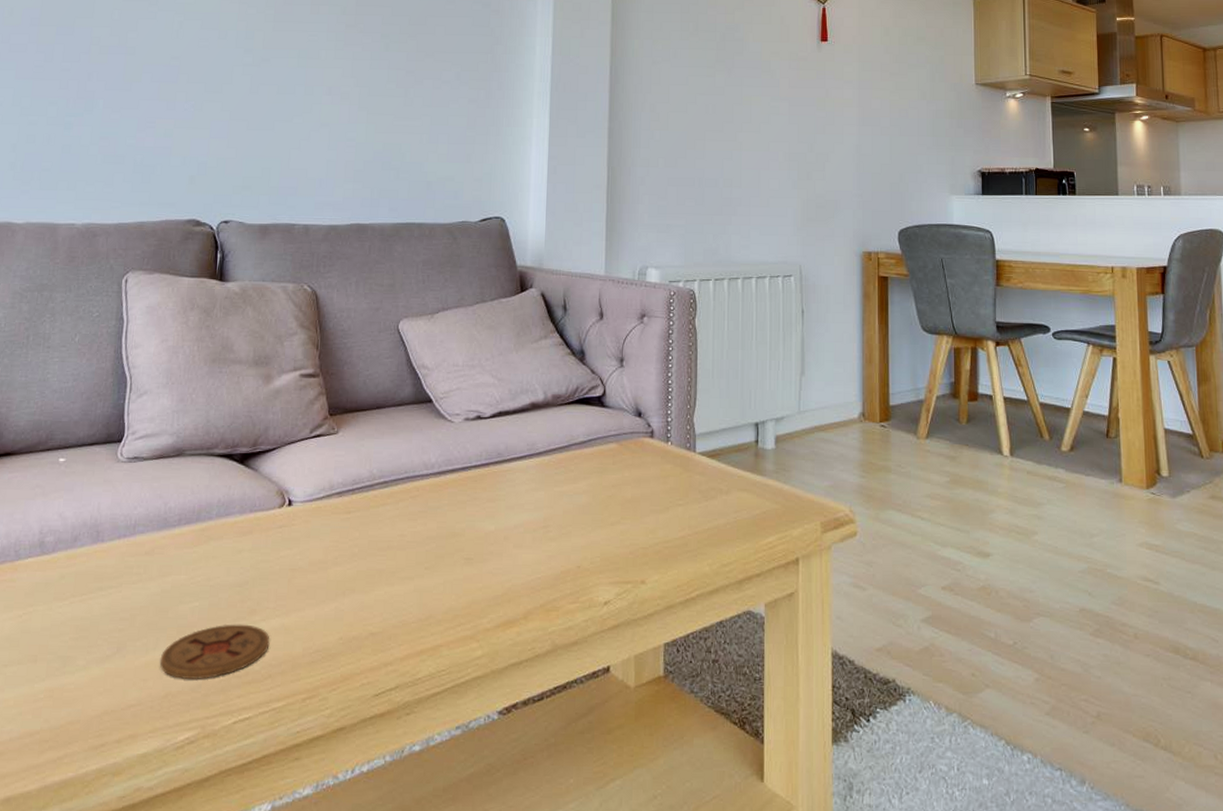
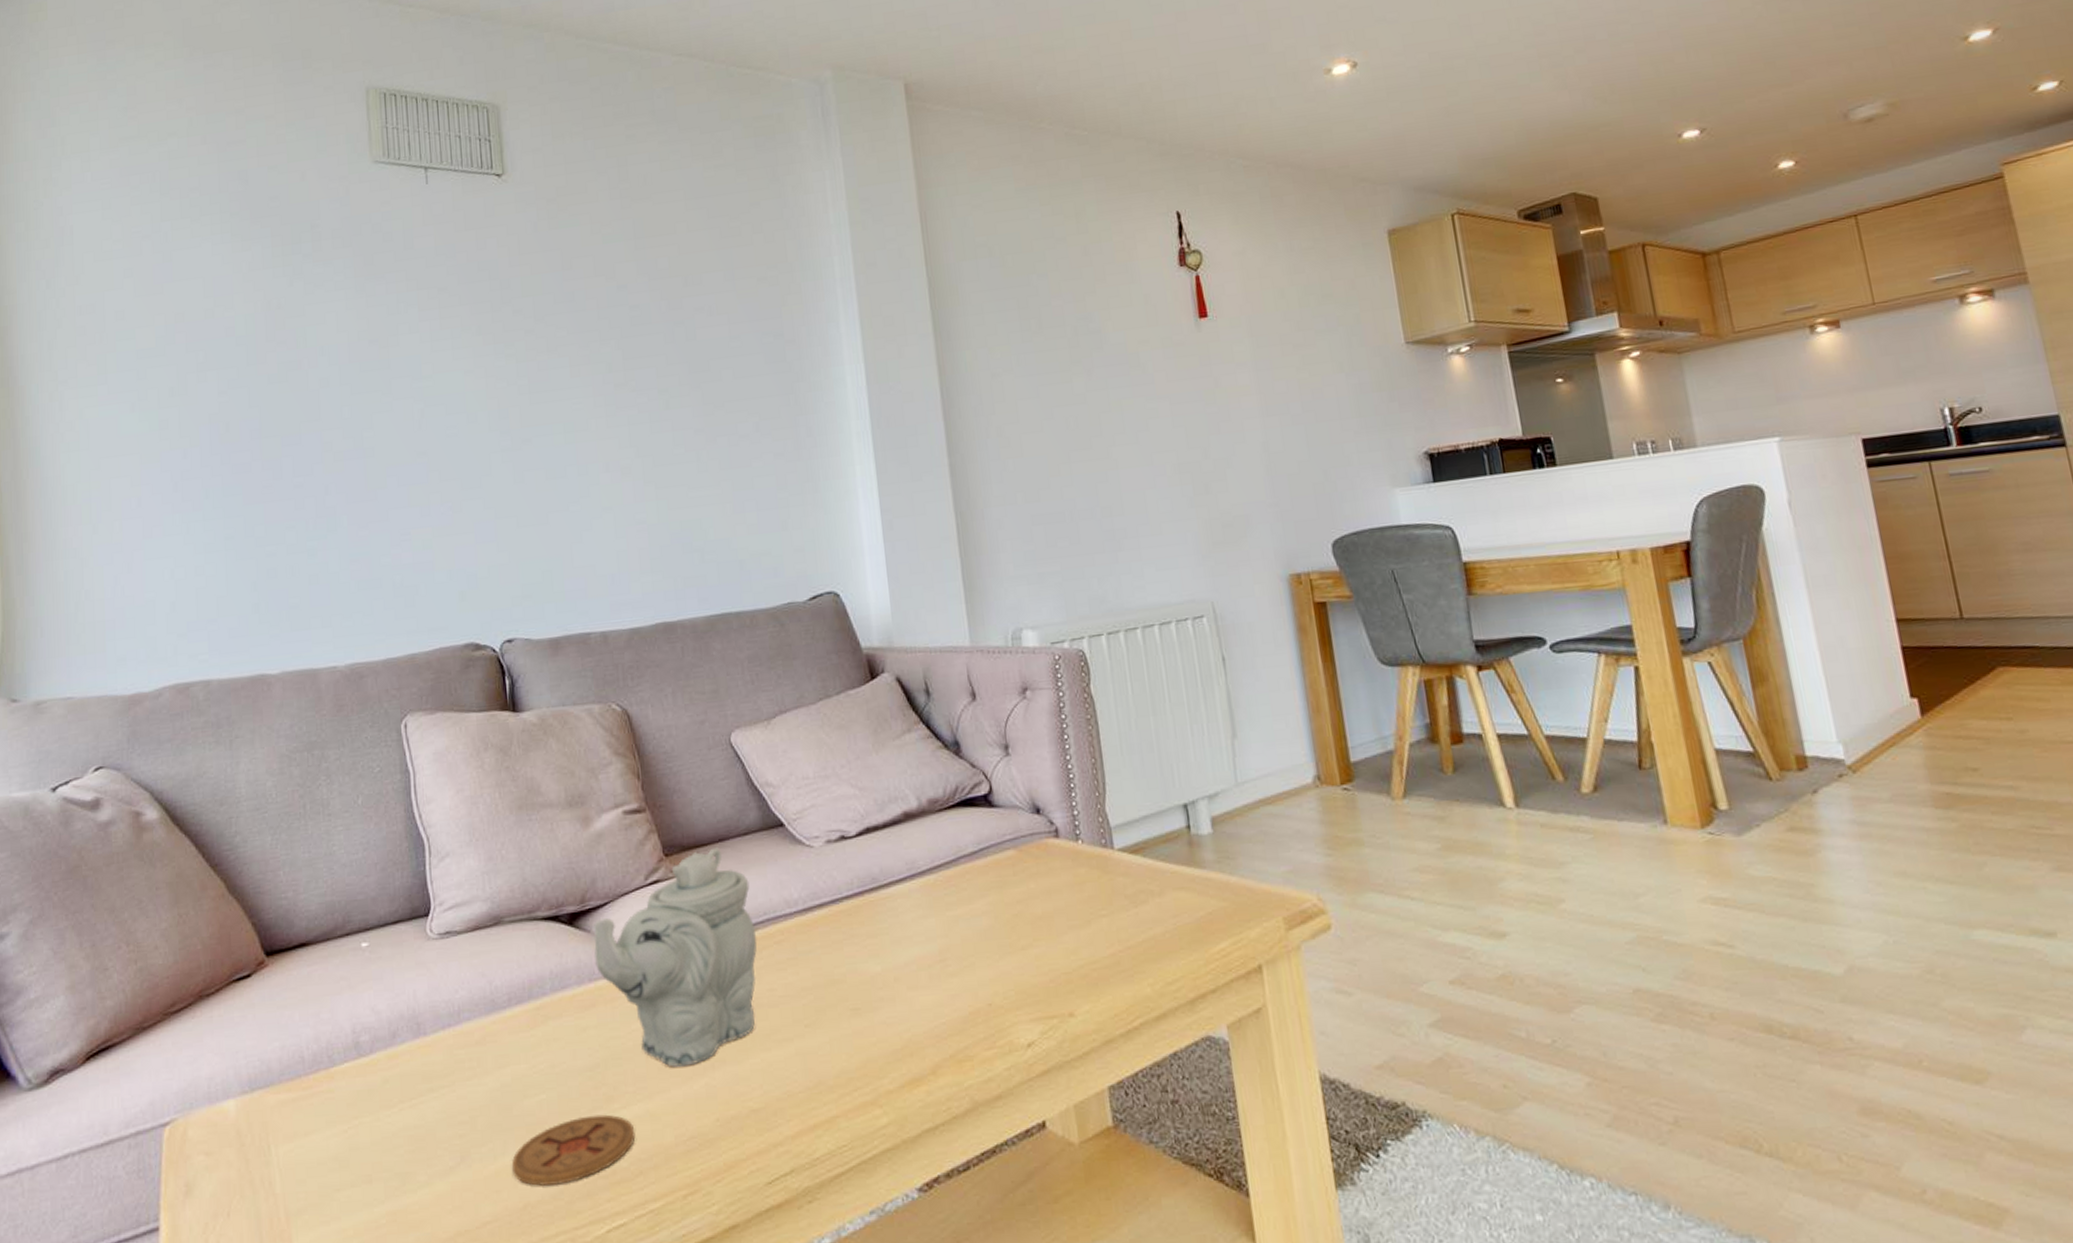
teapot: none [257,413,397,591] -> present [593,847,758,1068]

